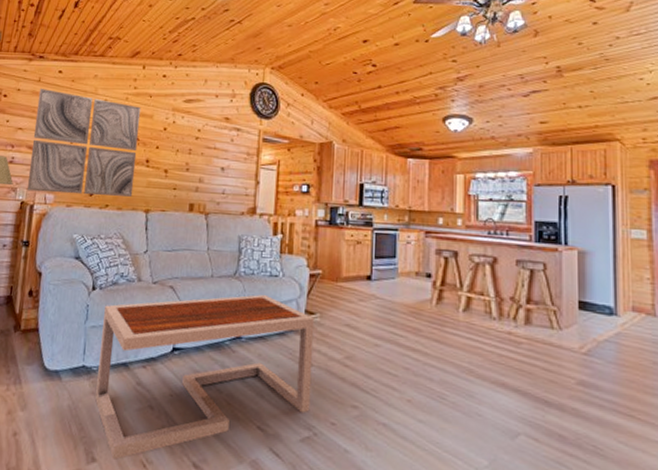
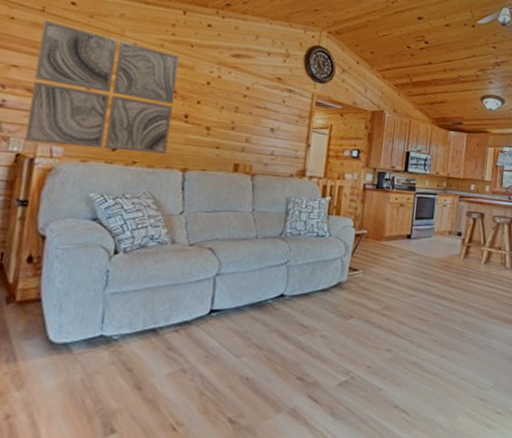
coffee table: present [95,294,315,460] -> none [116,253,358,427]

